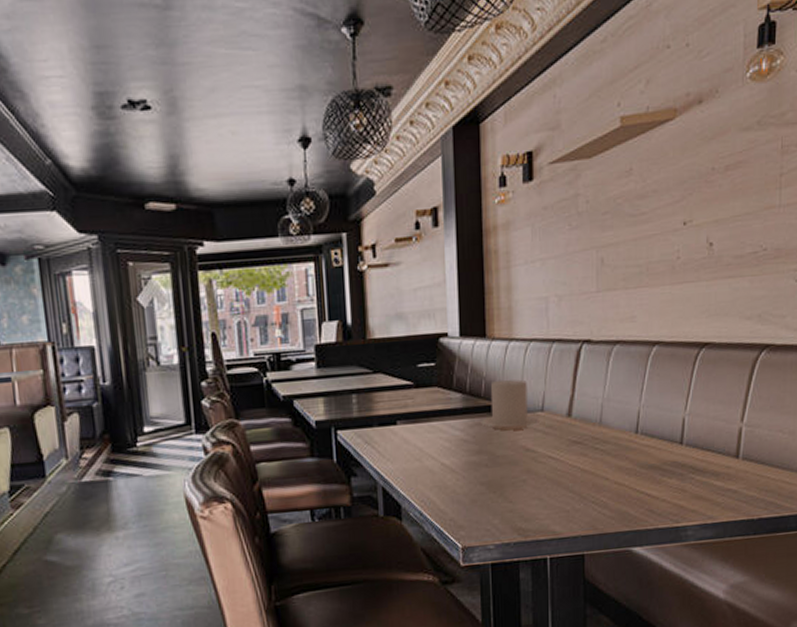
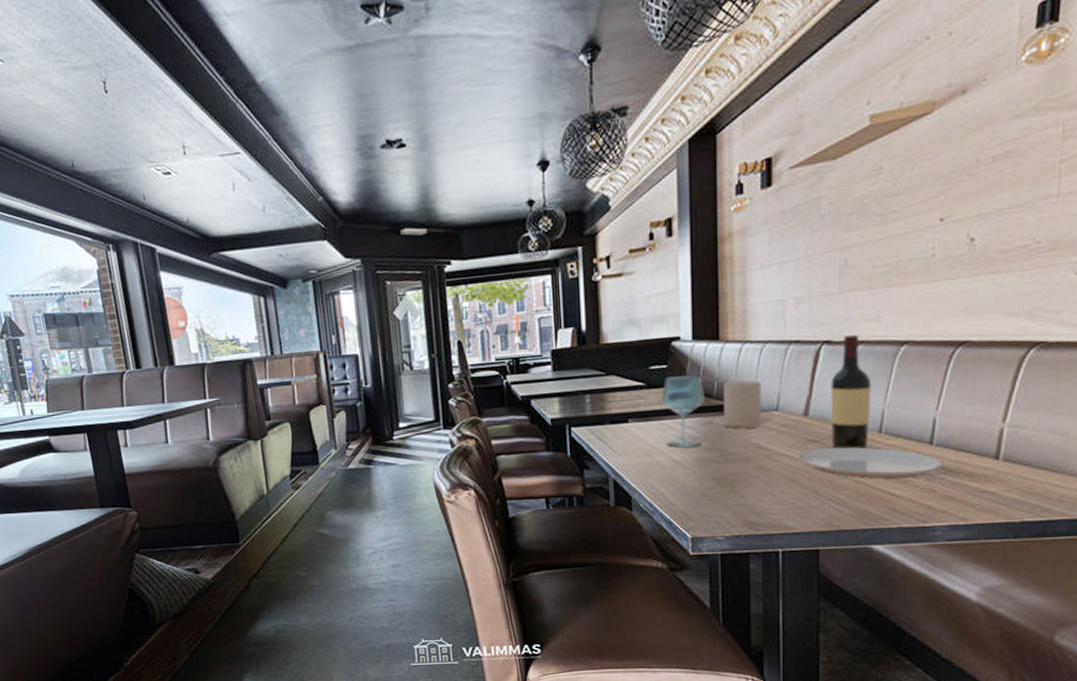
wine glass: none [430,373,473,452] -> present [662,375,704,448]
plate: none [563,448,691,480] -> present [798,447,942,479]
wine bottle: none [591,335,628,451] -> present [830,335,872,449]

